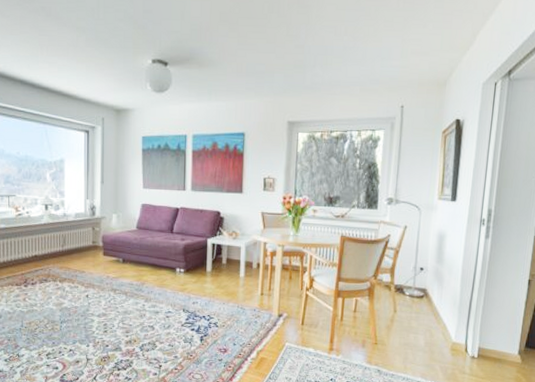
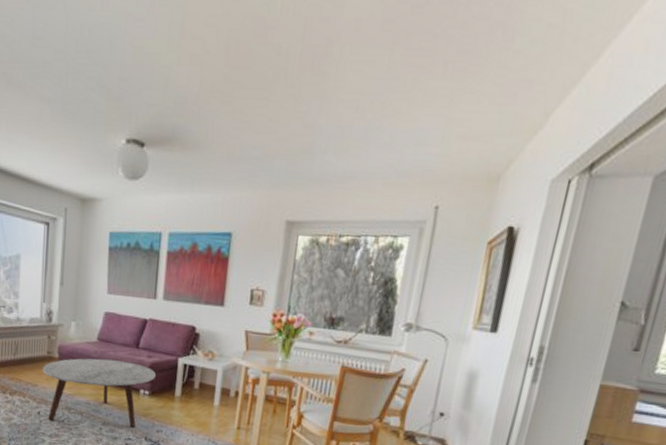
coffee table: none [89,244,189,302] -> present [43,358,156,428]

